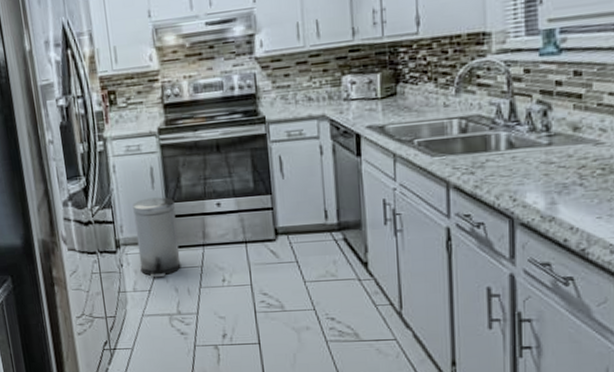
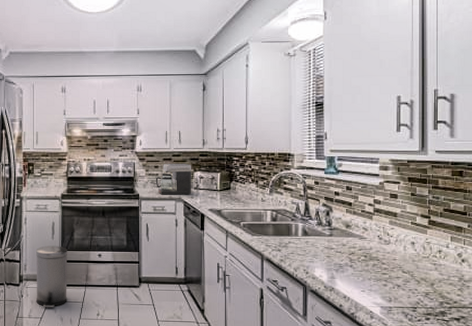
coffee maker: none [286,65,341,114] -> present [155,163,192,195]

